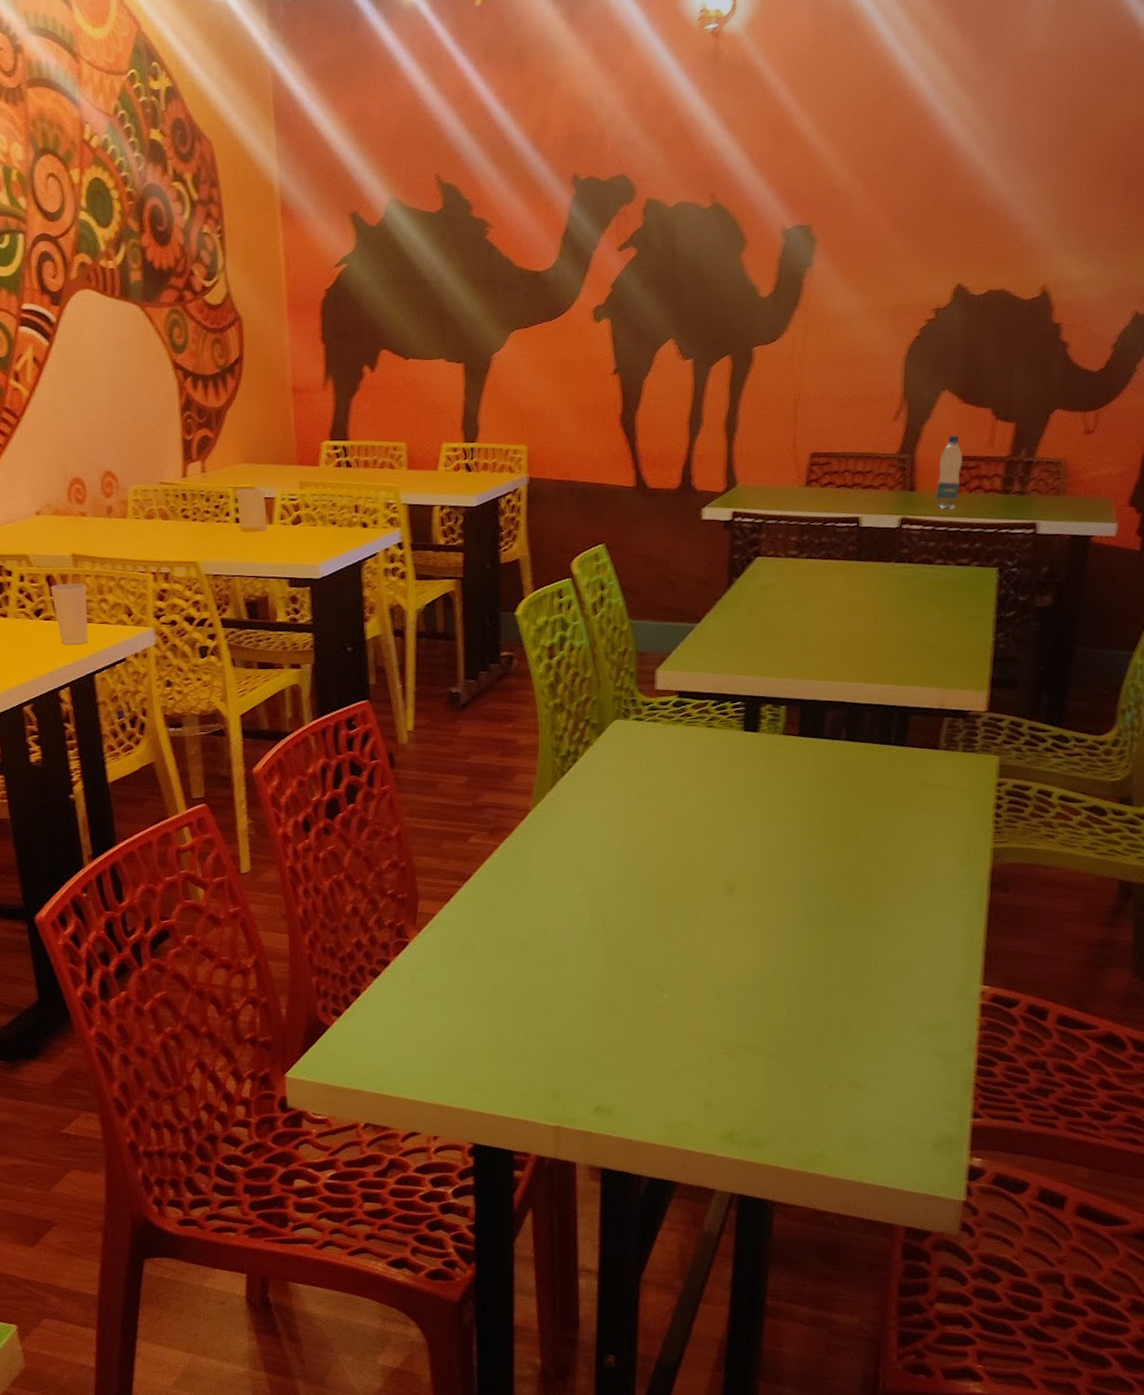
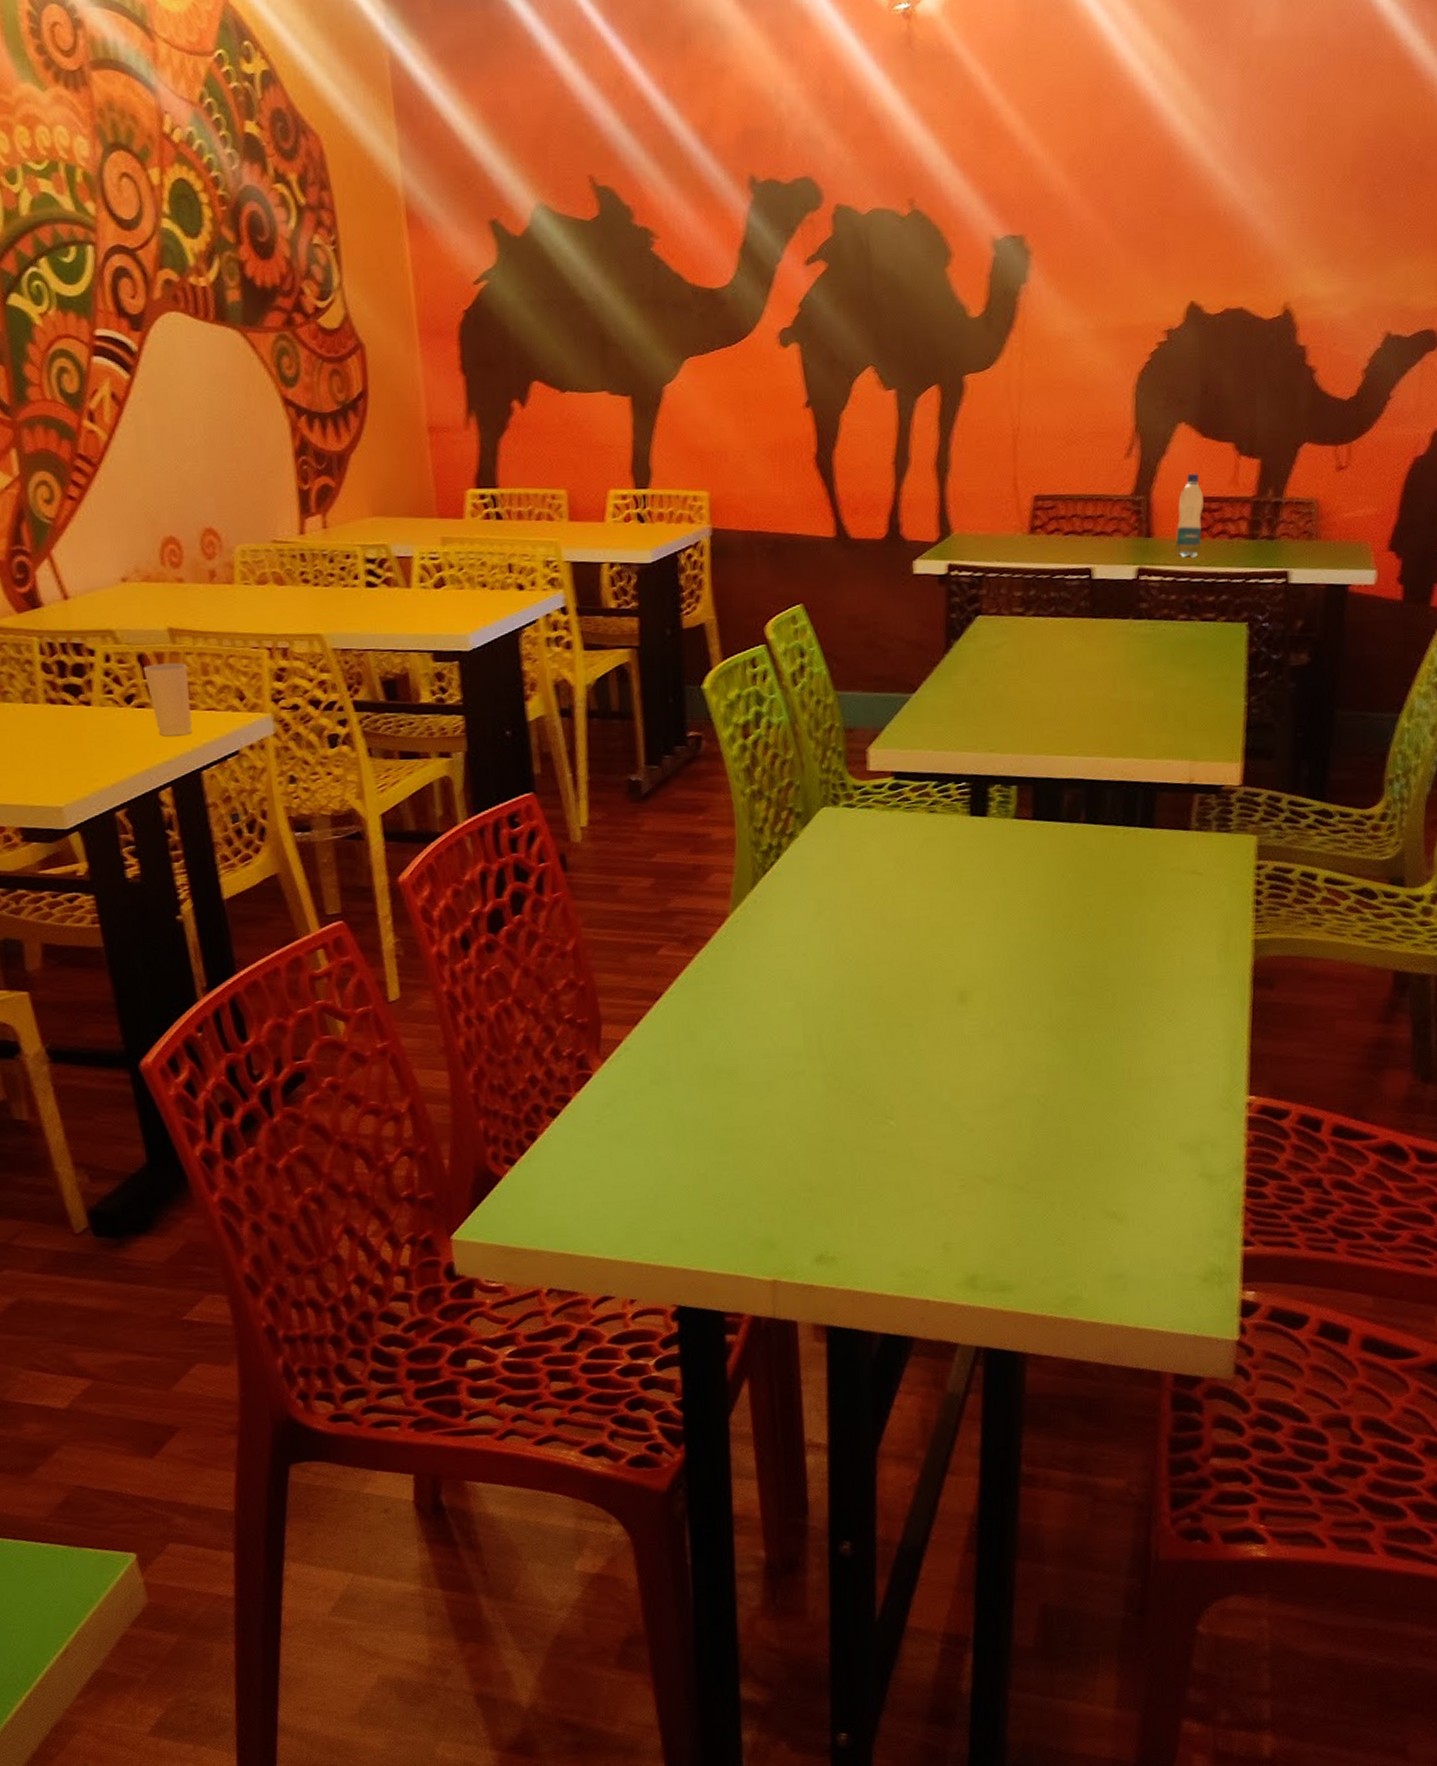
cup: present [236,489,268,532] -> none [365,546,405,598]

